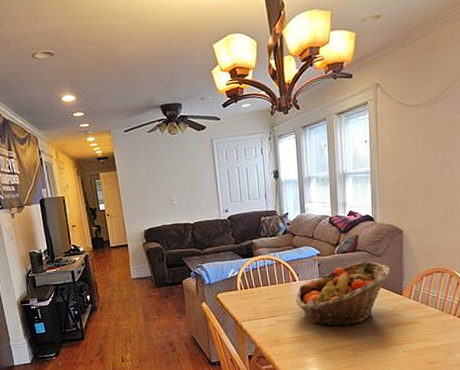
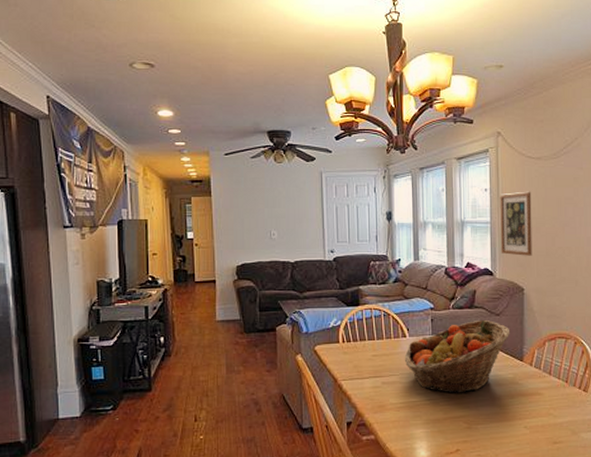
wall art: none [379,138,411,201] -> present [500,191,532,256]

